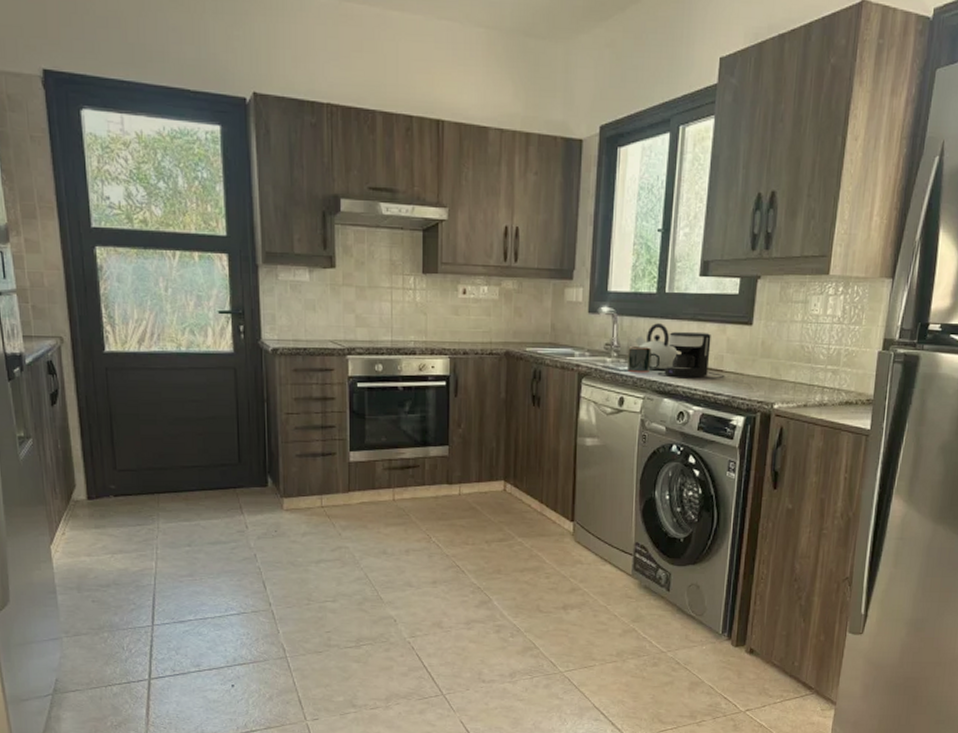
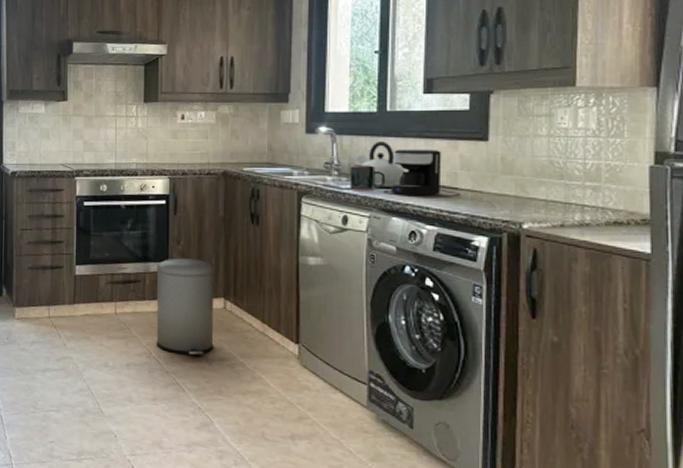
pedal bin: none [436,441,495,538] -> present [156,258,214,356]

